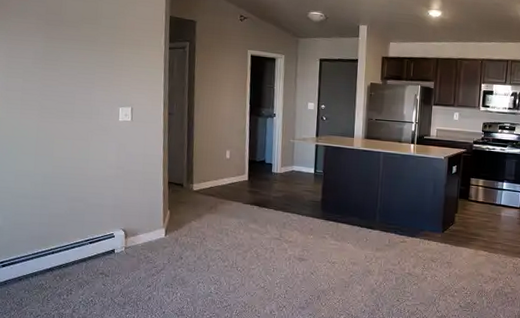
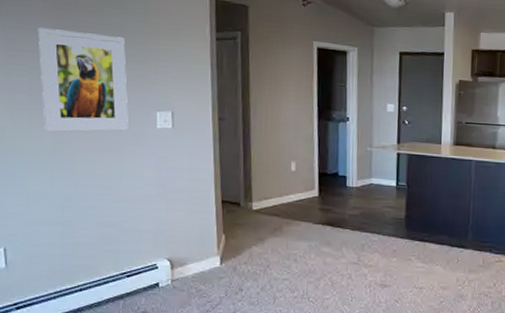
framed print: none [31,40,98,123] -> present [37,28,129,133]

